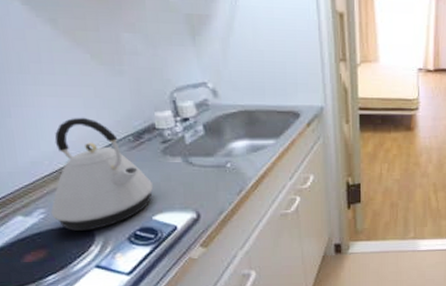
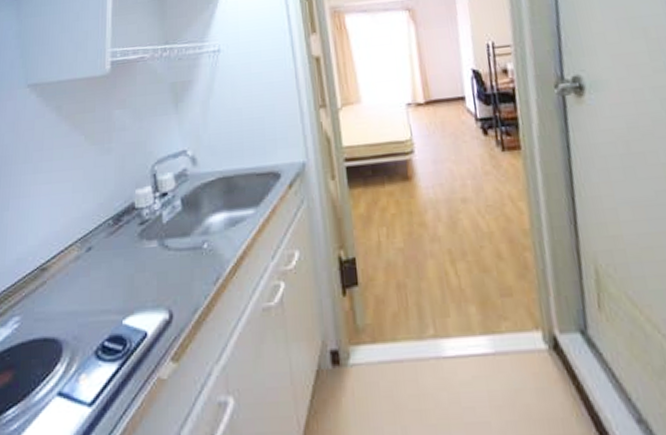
kettle: present [50,117,154,231] -> none [24,202,127,344]

